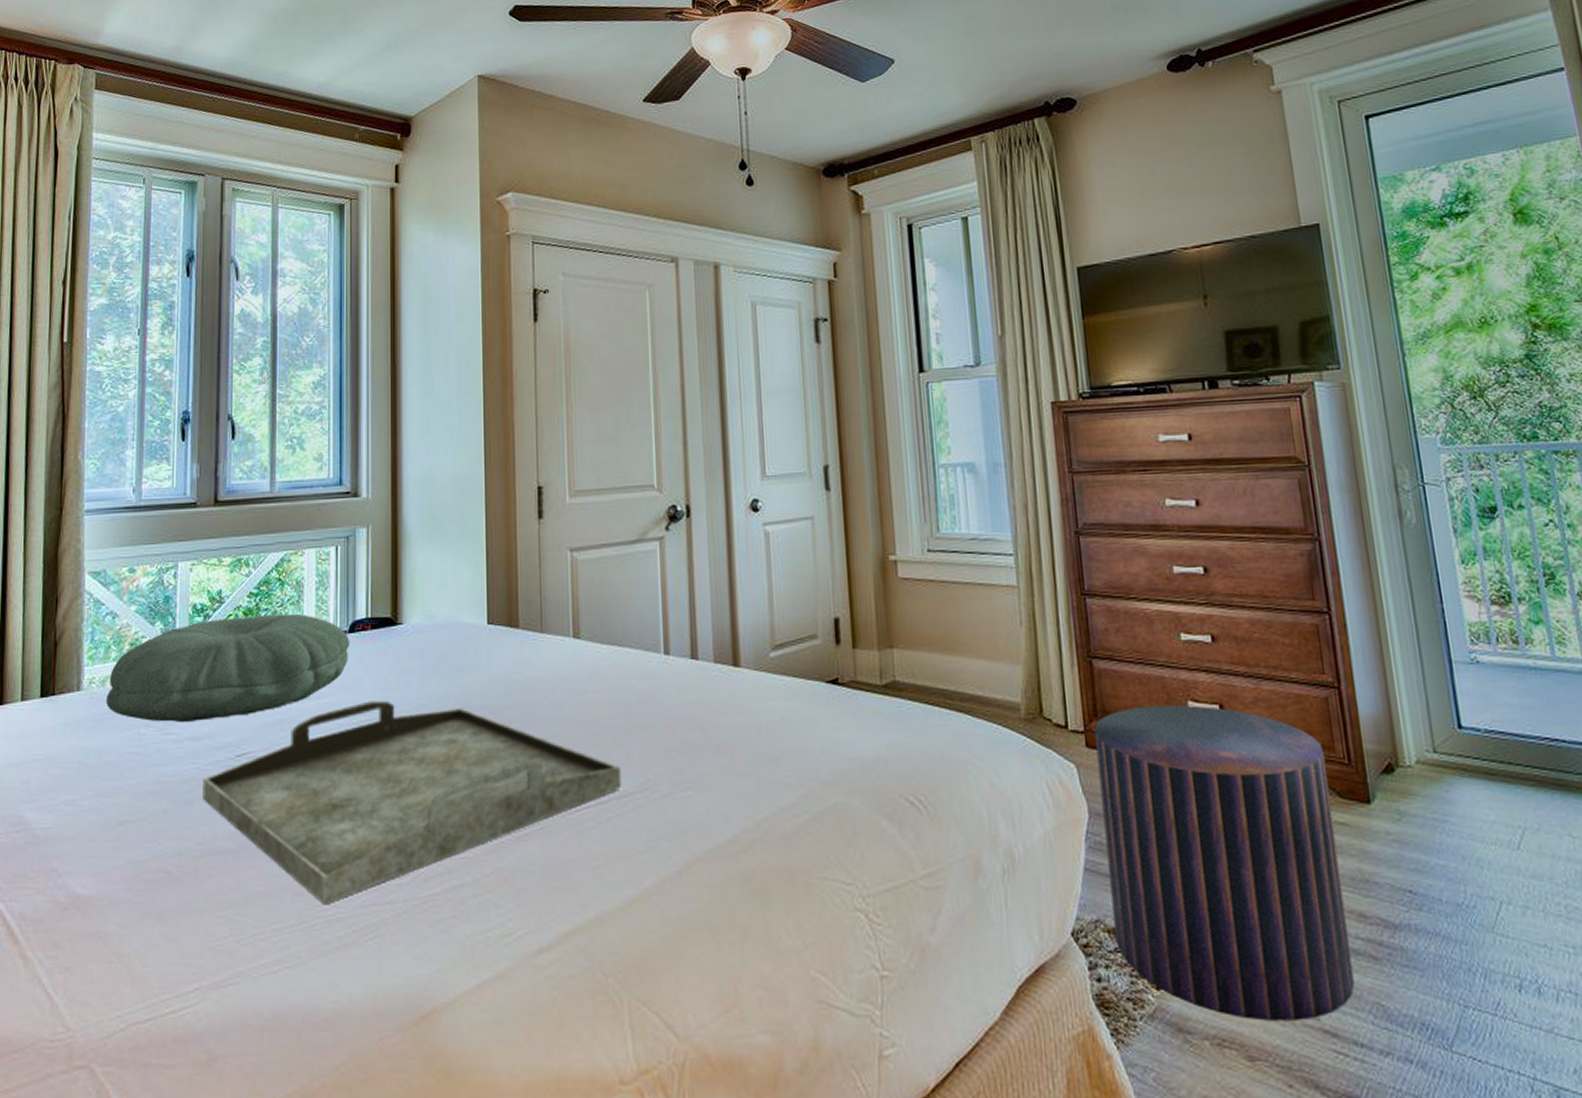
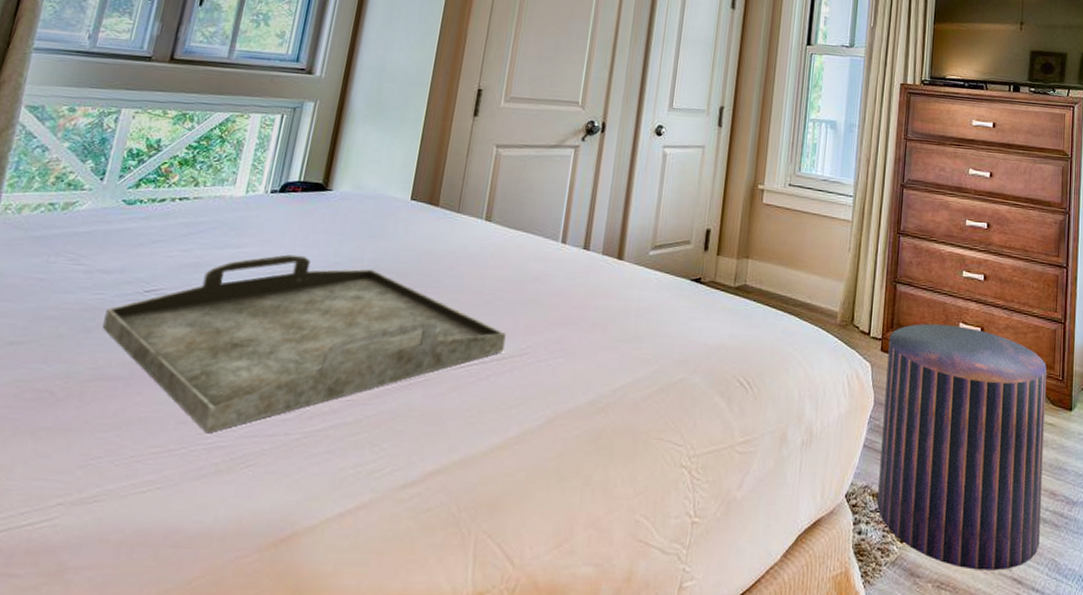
pillow: present [106,614,350,722] -> none [18,165,279,256]

